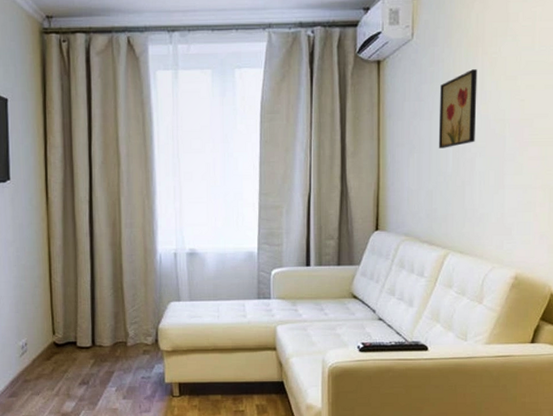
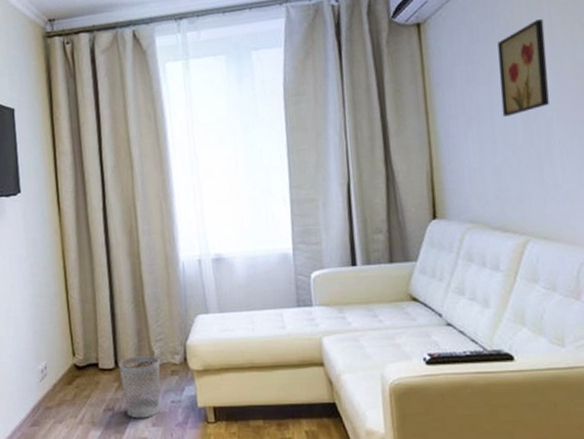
wastebasket: none [95,336,134,392] -> present [118,355,161,419]

